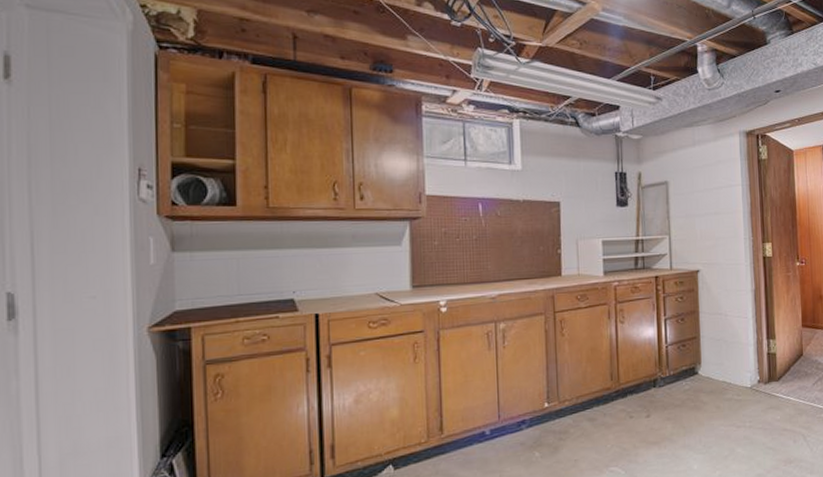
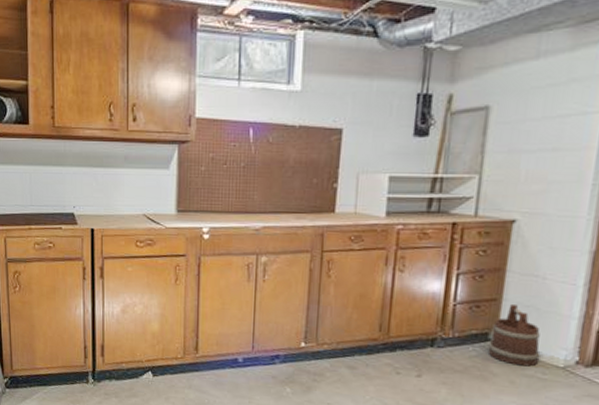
bucket: none [696,340,734,392] -> present [487,305,541,367]

